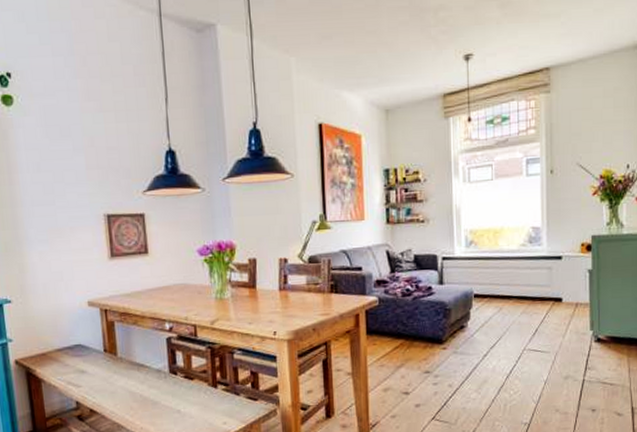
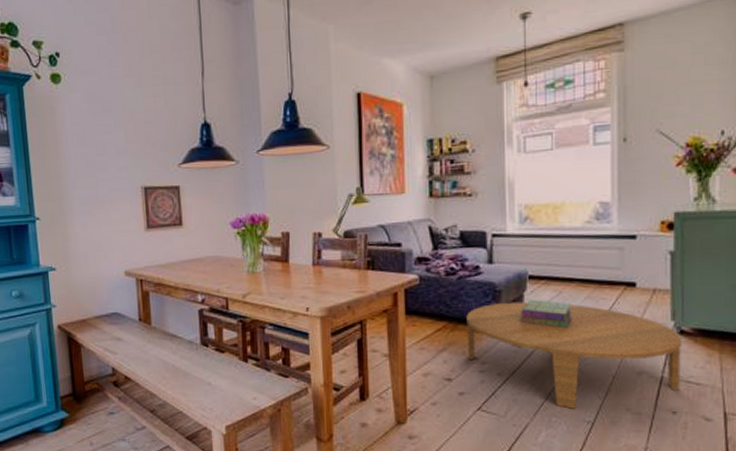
coffee table: none [421,318,599,413] -> present [466,302,683,409]
stack of books: none [467,315,510,341] -> present [520,299,571,329]

